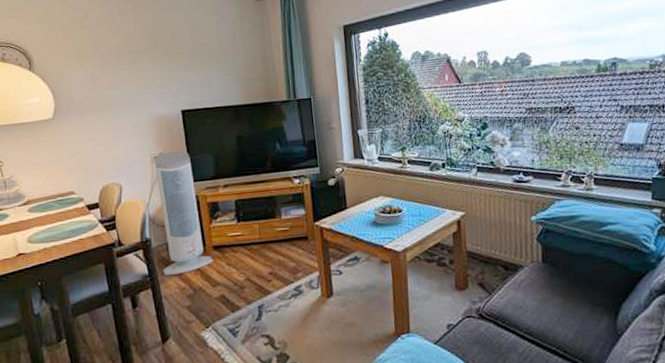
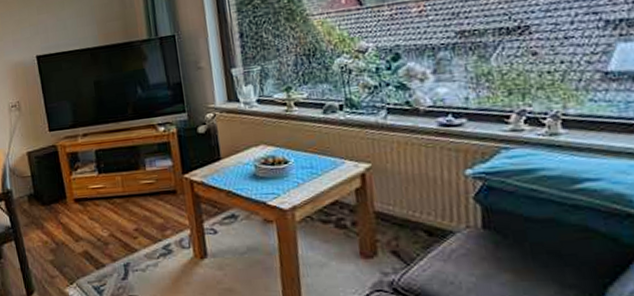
air purifier: present [154,151,213,275] -> none [11,99,75,228]

